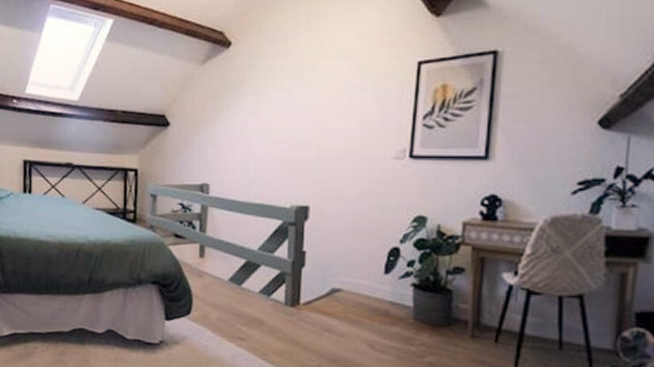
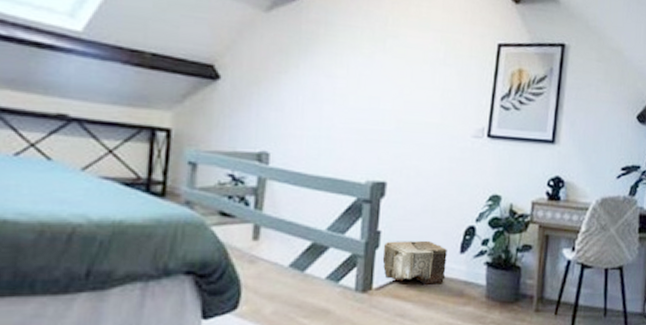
pouf: none [308,260,371,303] -> present [382,240,447,284]

